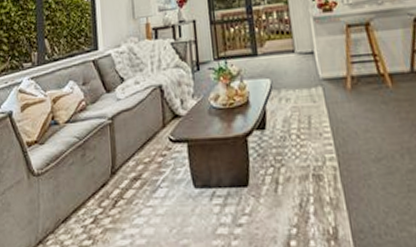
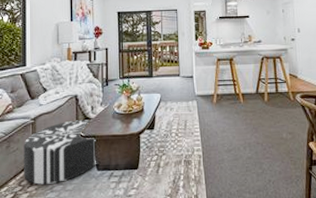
pouf: none [101,117,195,206] -> present [24,119,98,185]

